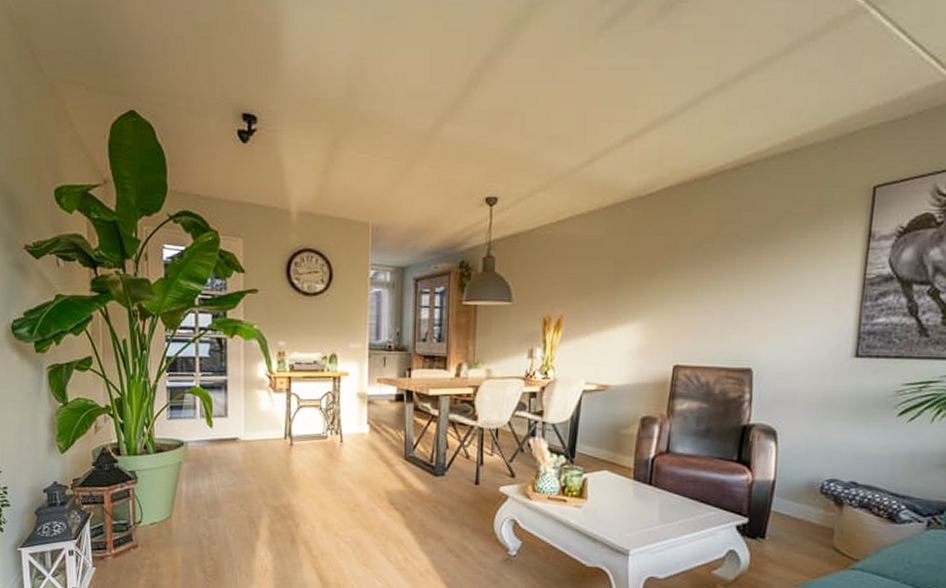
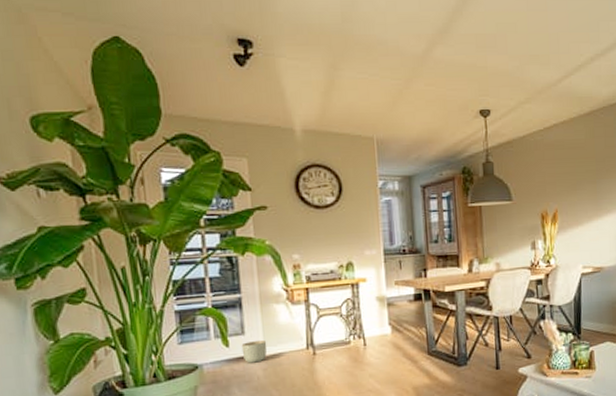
planter: none [224,424,248,447] -> present [241,339,267,363]

